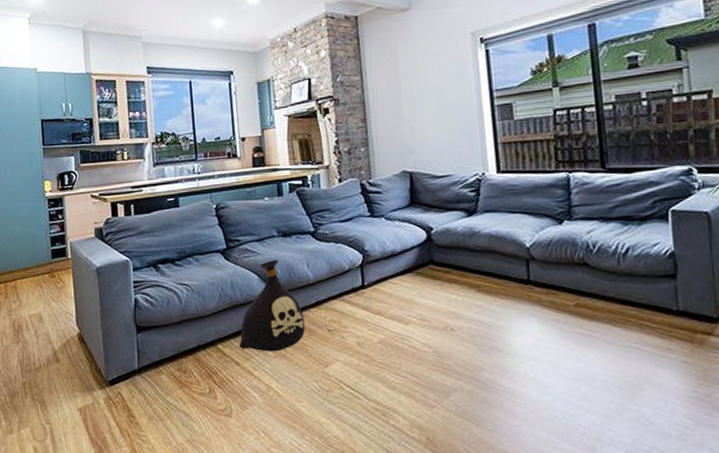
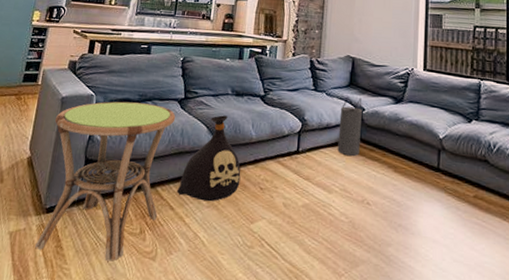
side table: none [95,260,225,423] -> present [34,101,176,261]
speaker: none [404,216,434,282] -> present [337,96,362,156]

